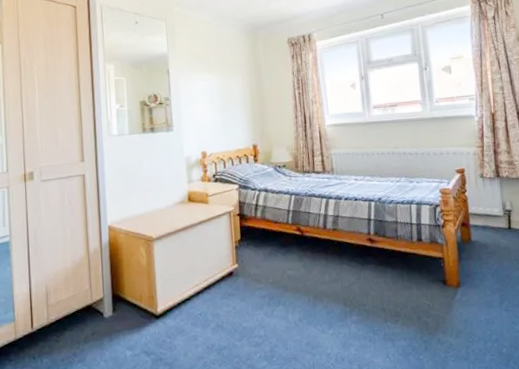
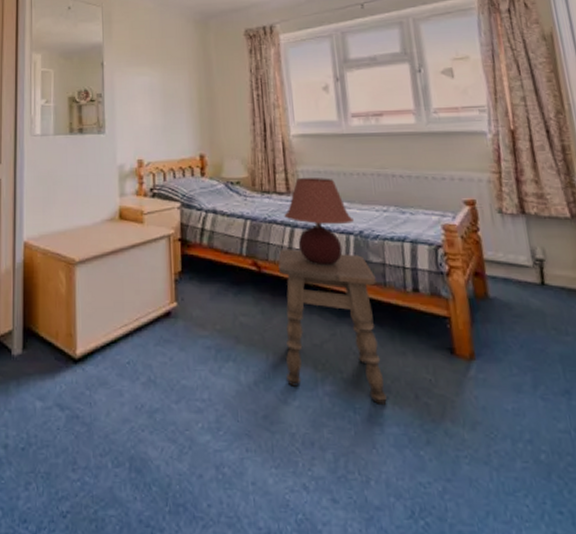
side table: none [317,215,397,326] -> present [278,249,387,404]
table lamp: none [321,158,374,227] -> present [284,178,354,266]

